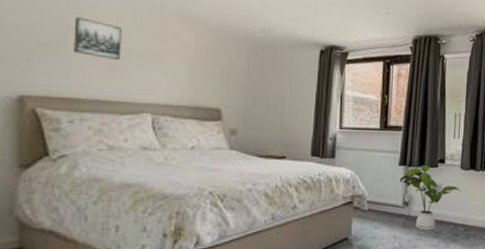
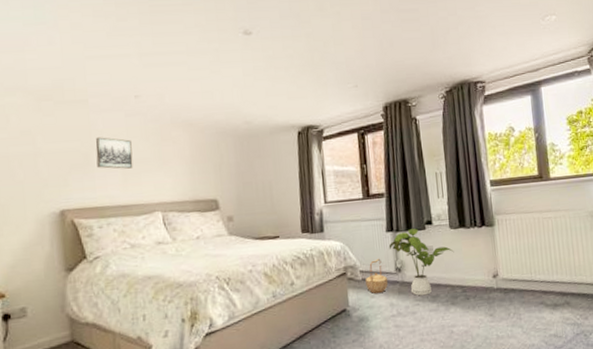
basket: none [371,190,395,226] -> present [365,258,389,294]

